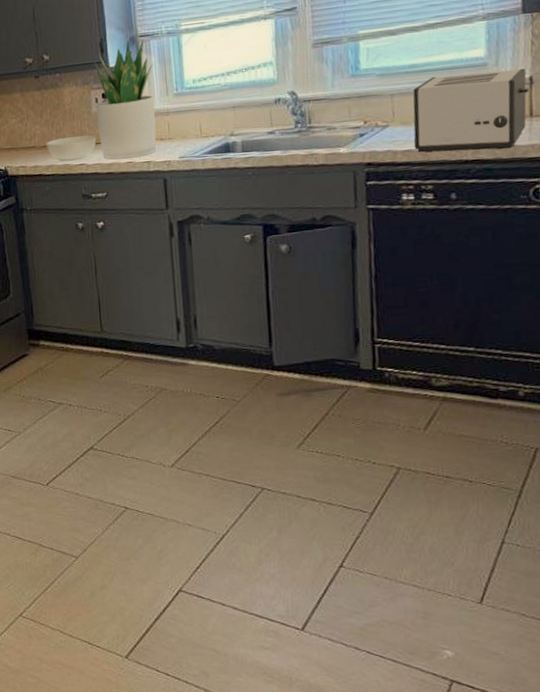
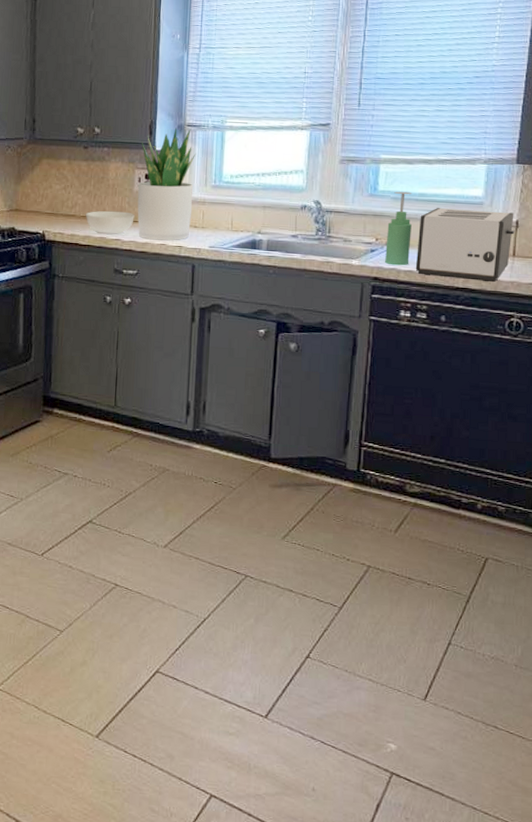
soap dispenser: none [375,65,406,147] -> present [385,191,412,266]

